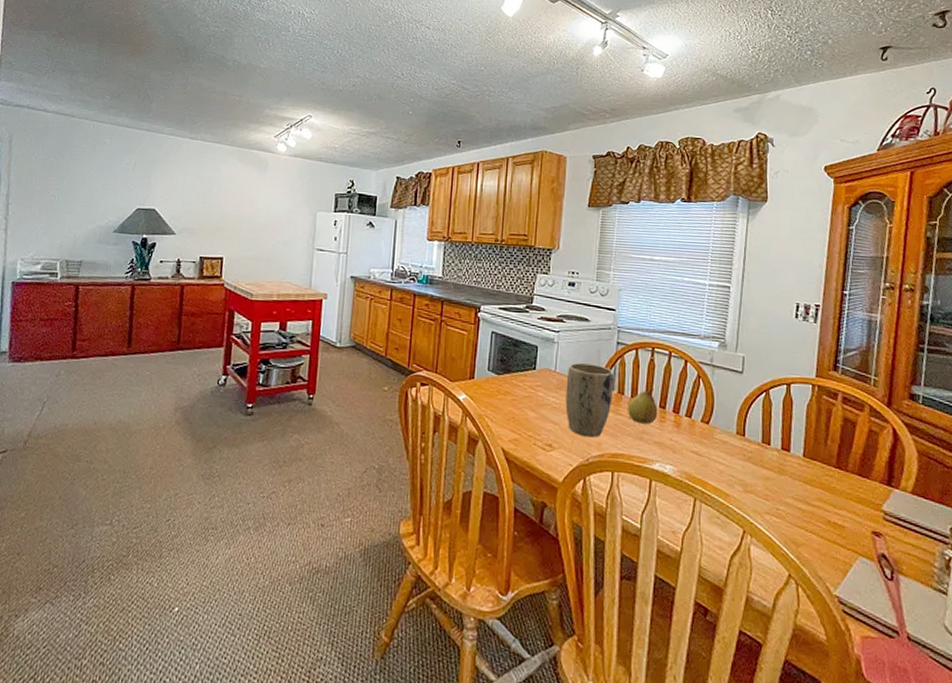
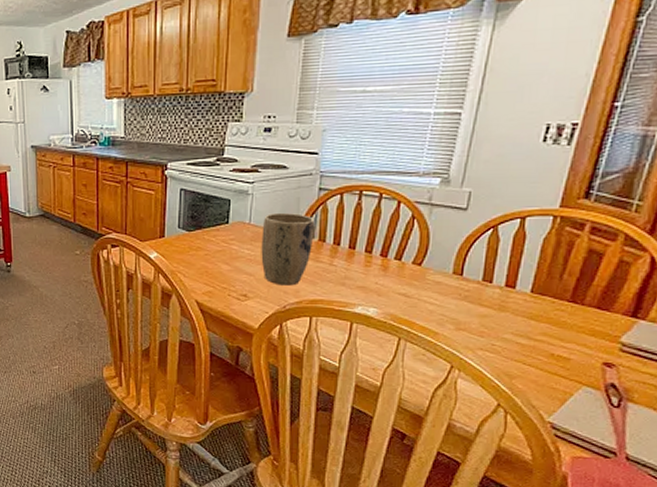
fruit: present [628,388,658,424] -> none [329,234,363,269]

